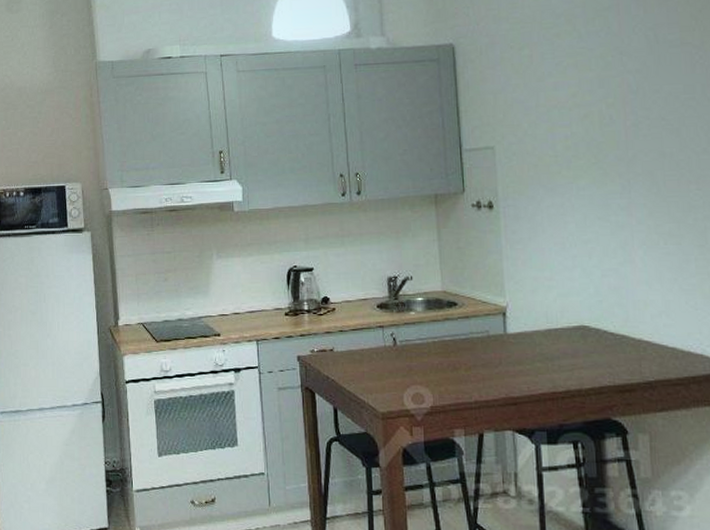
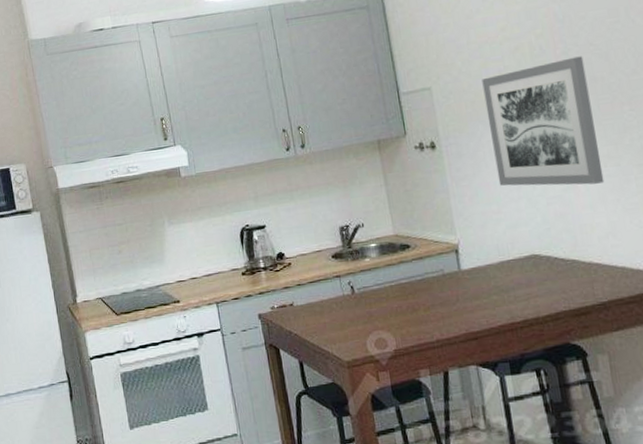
wall art: none [547,130,663,261] -> present [482,56,605,186]

